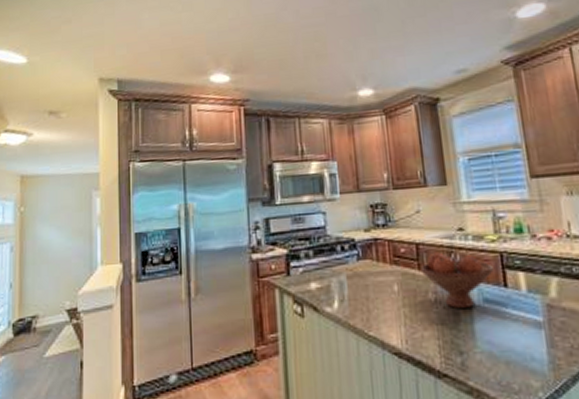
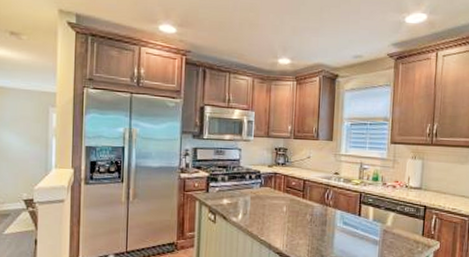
fruit bowl: present [419,252,495,308] -> none [303,187,355,227]

